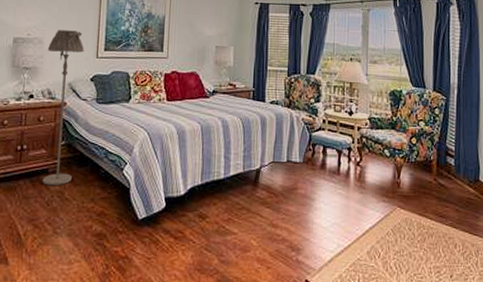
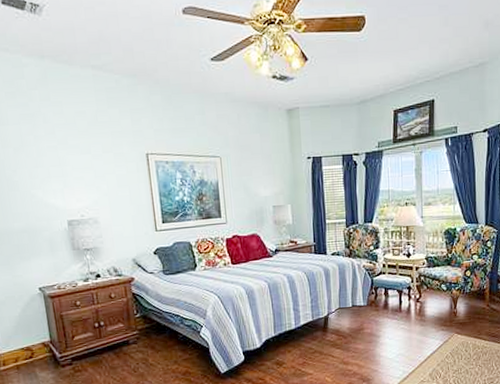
floor lamp: present [42,30,84,186] -> none [105,206,153,355]

